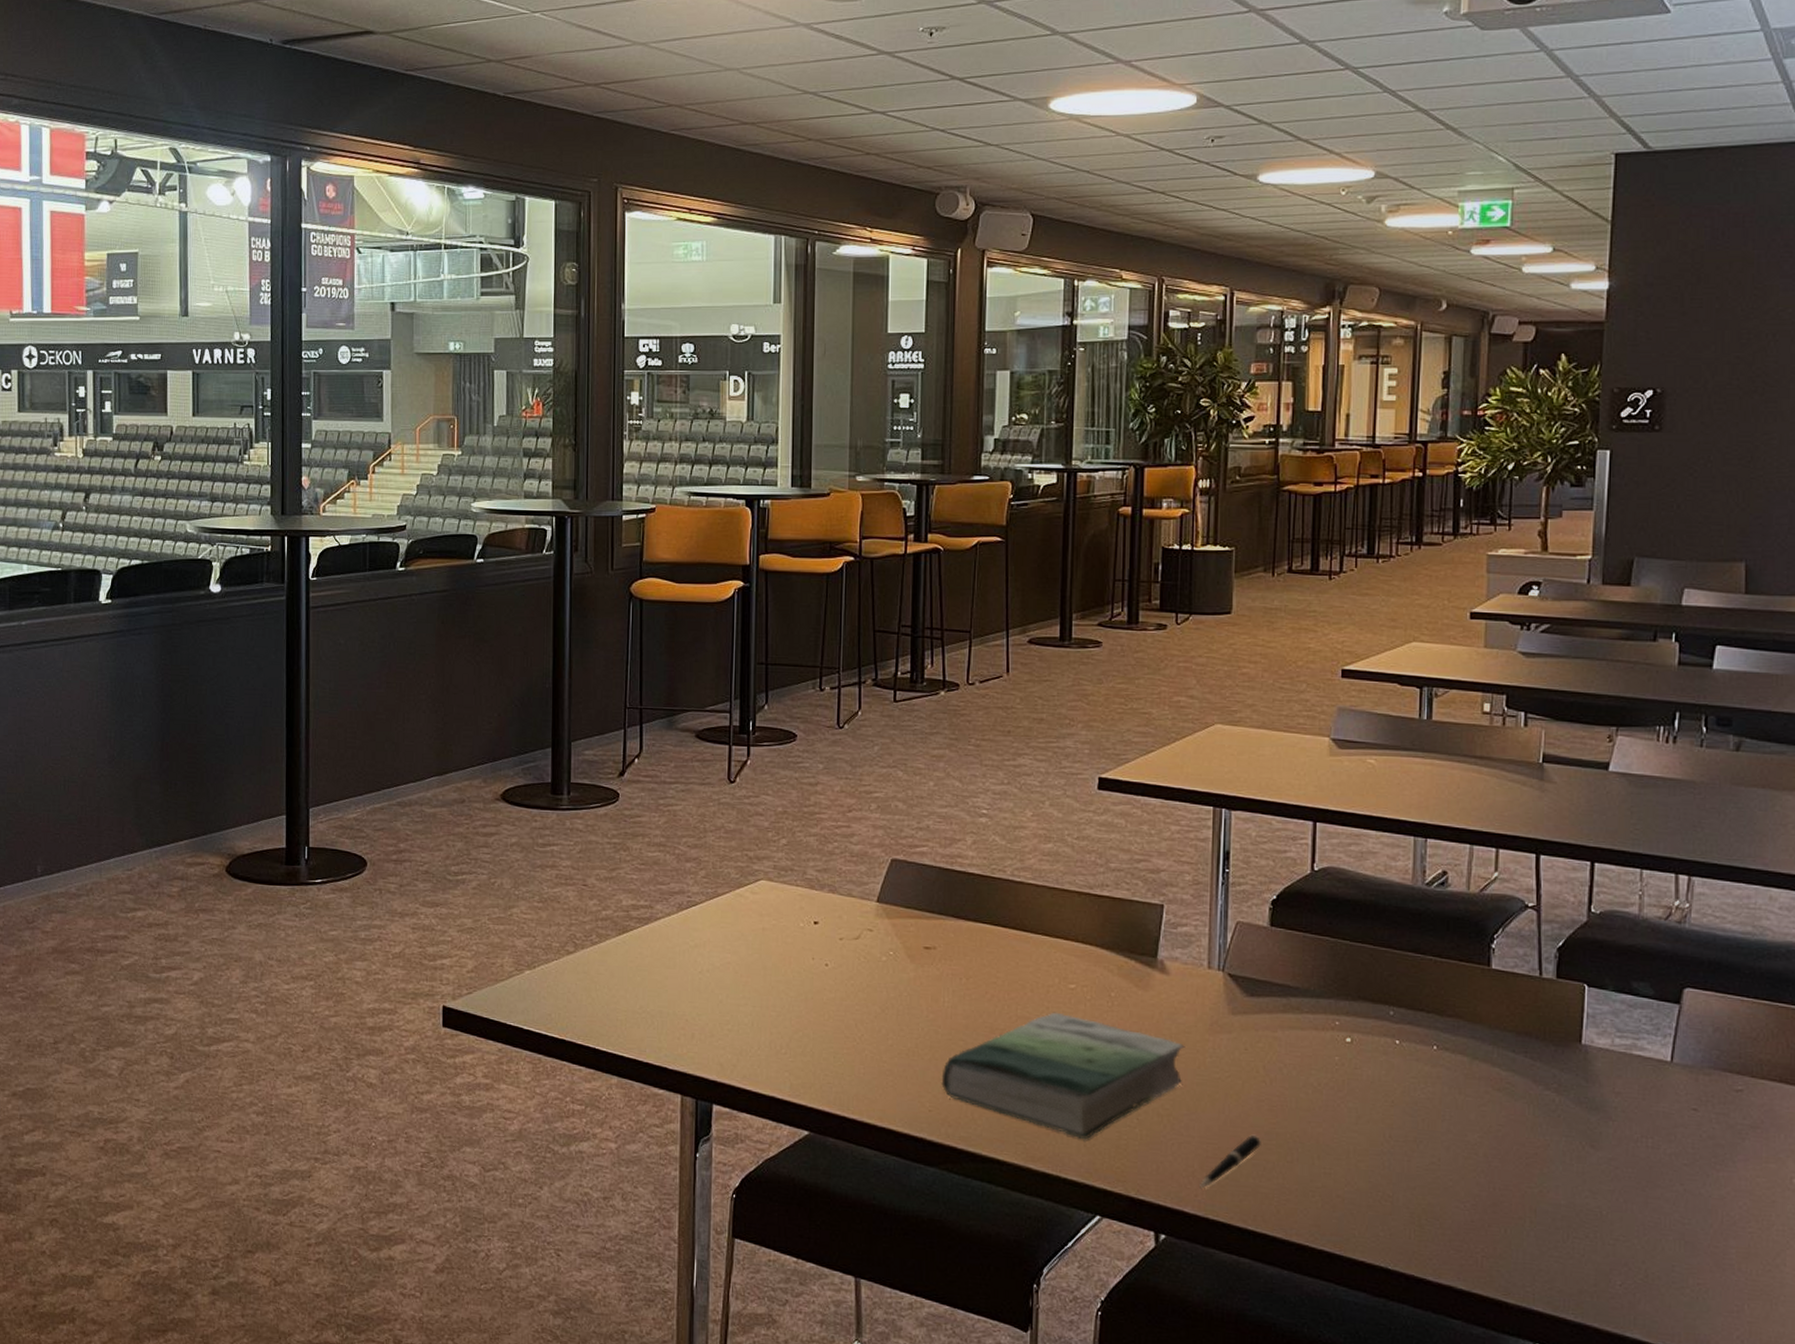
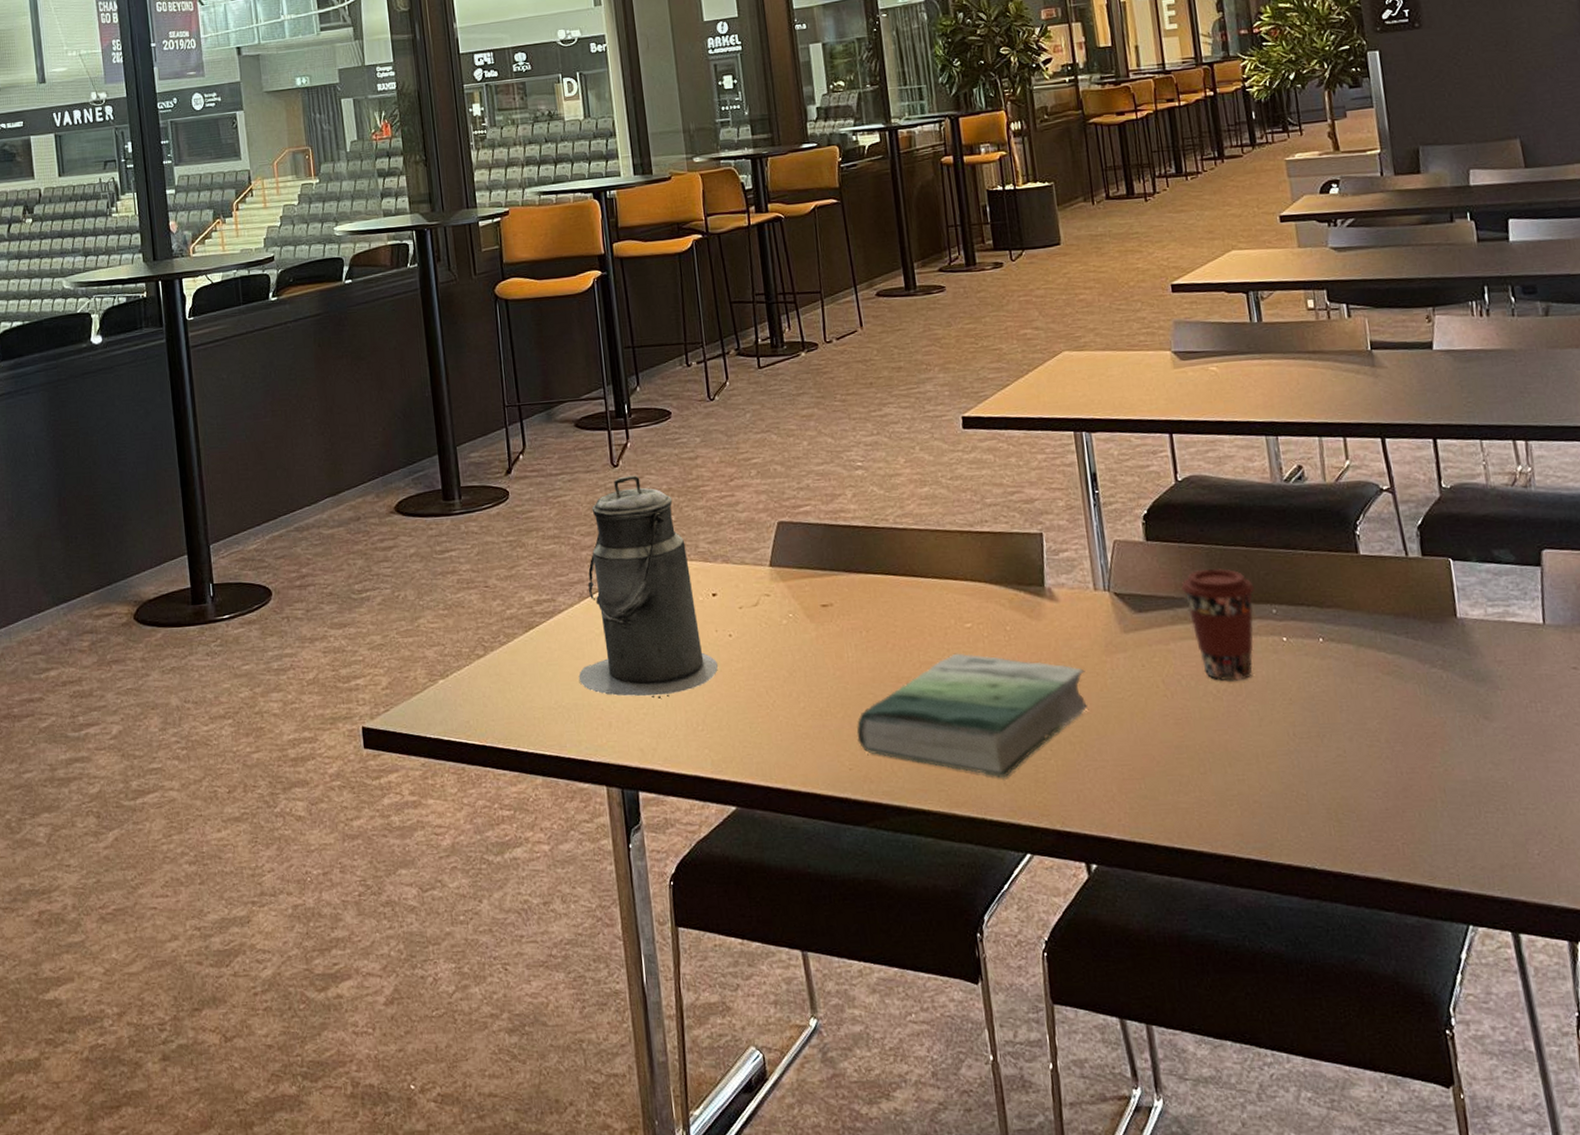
canister: none [667,793,809,1017] -> present [578,475,718,698]
pen: present [1200,1134,1261,1189] -> none [1121,750,1173,812]
coffee cup: none [1299,961,1375,1077] -> present [1181,567,1255,681]

